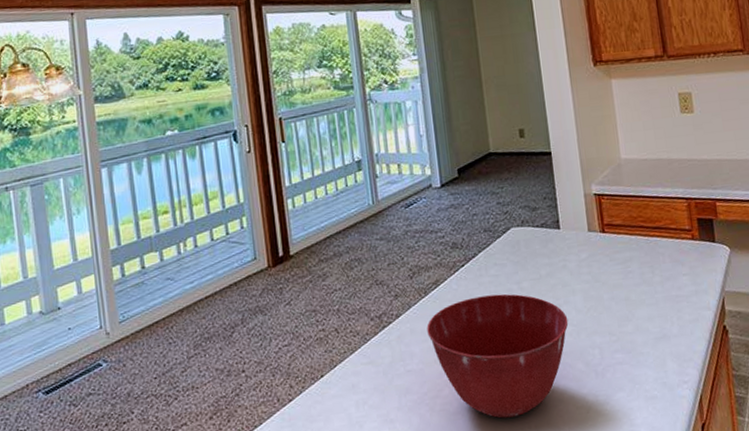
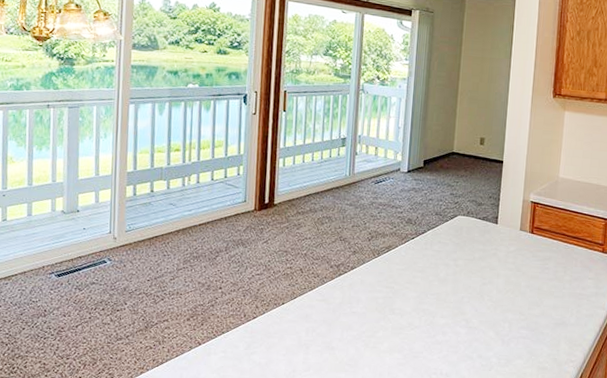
mixing bowl: present [427,293,569,418] -> none [374,265,489,363]

